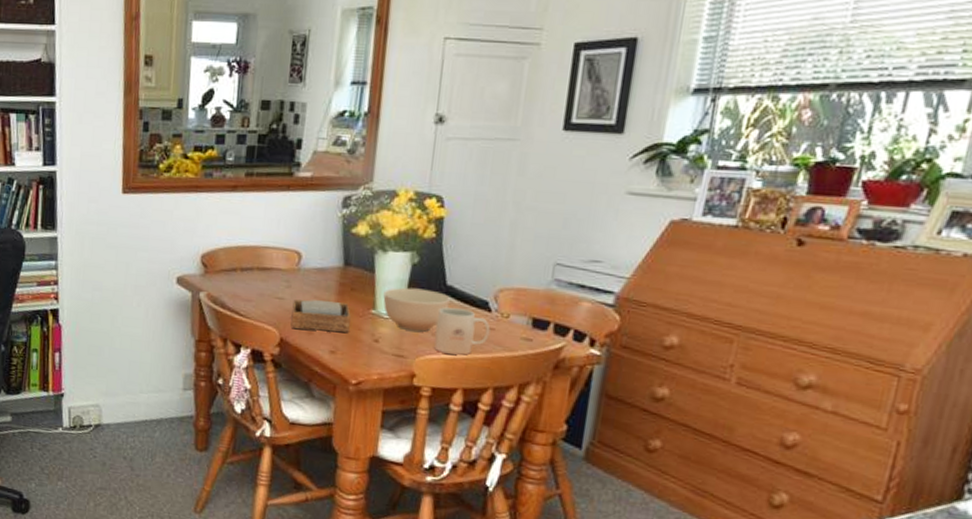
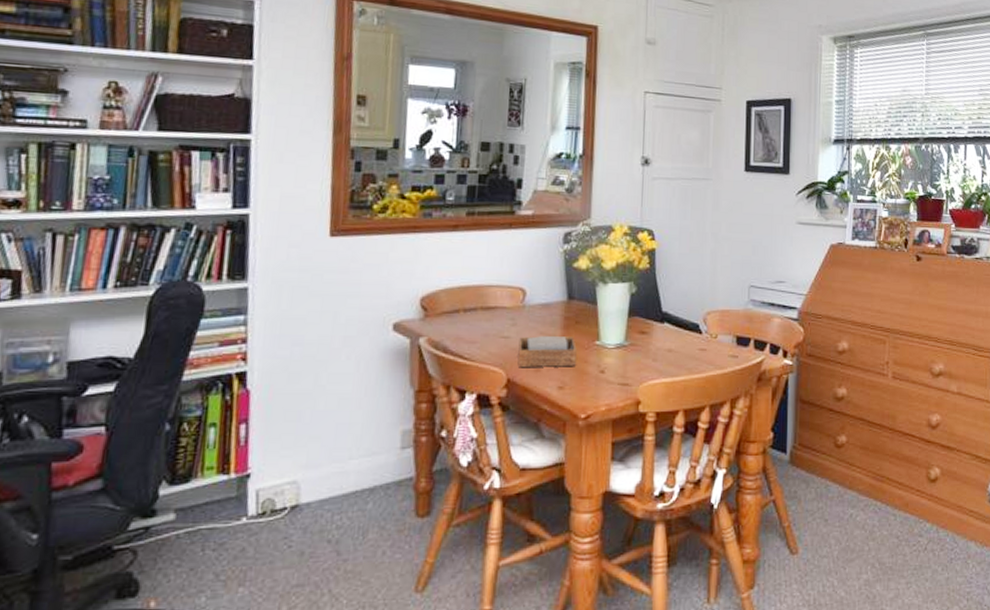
bowl: present [383,287,452,332] -> none [606,317,667,358]
mug: present [434,307,491,356] -> none [654,333,703,379]

